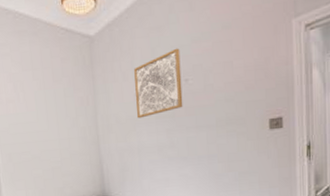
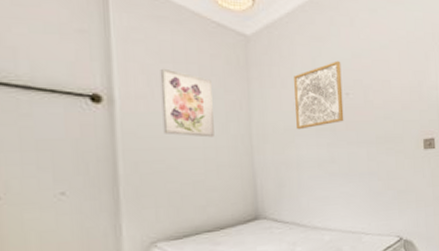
wall art: none [22,75,67,131] -> present [160,68,214,138]

